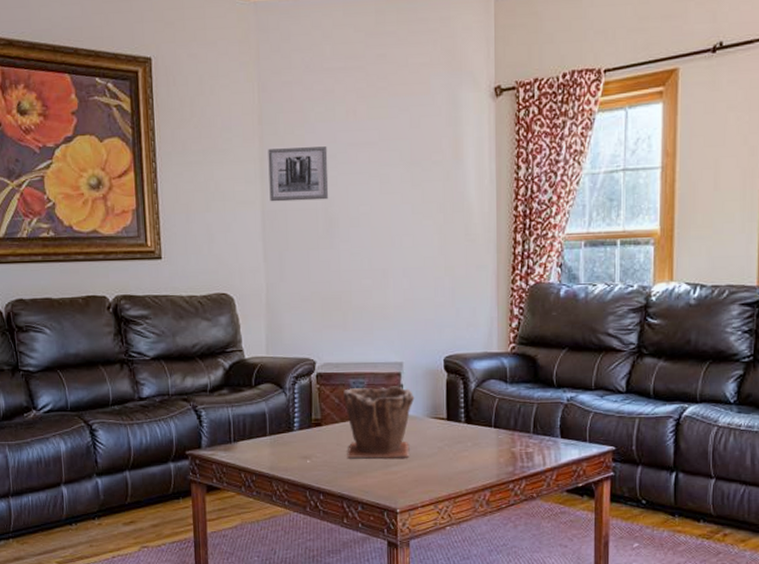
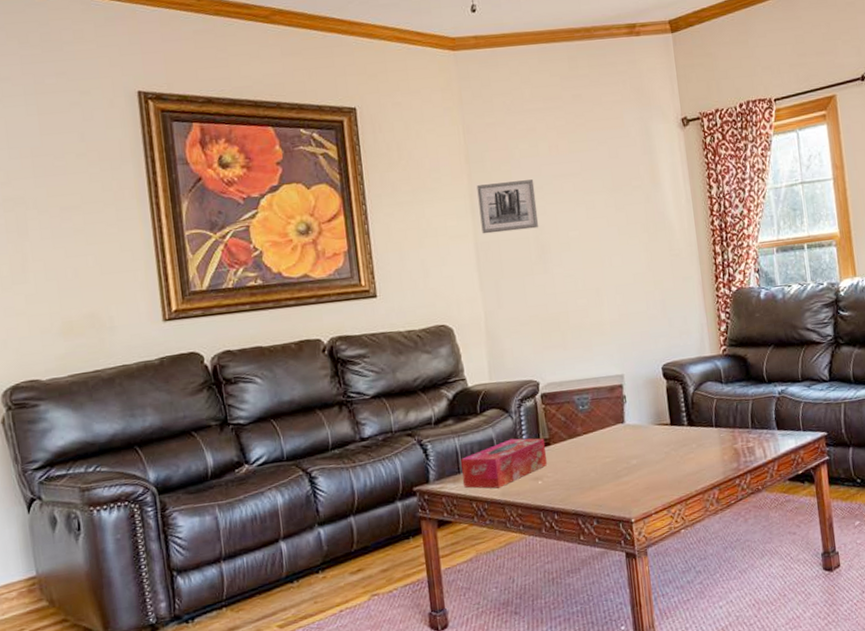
tissue box: none [233,415,317,462] -> present [461,438,547,489]
plant pot: present [342,386,415,459] -> none [568,397,639,474]

